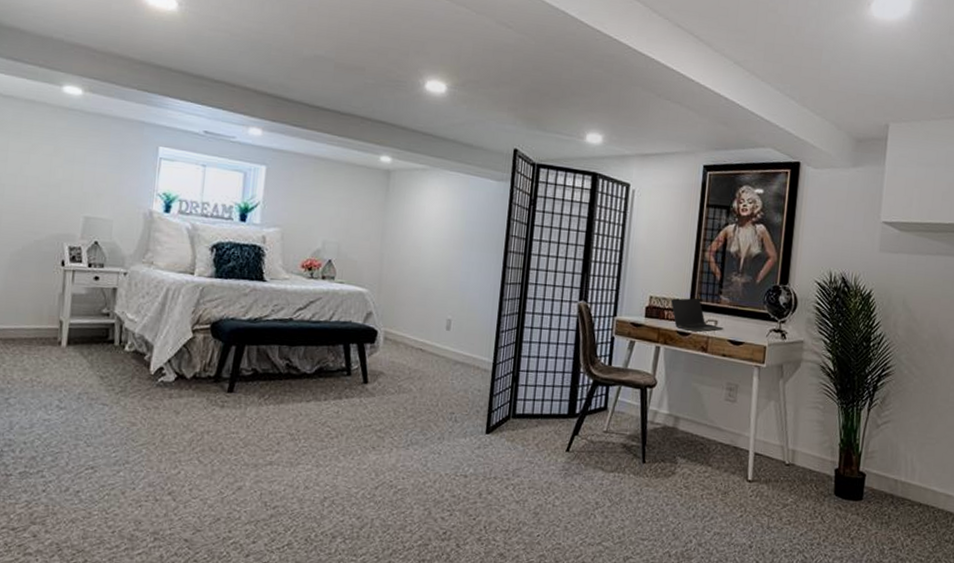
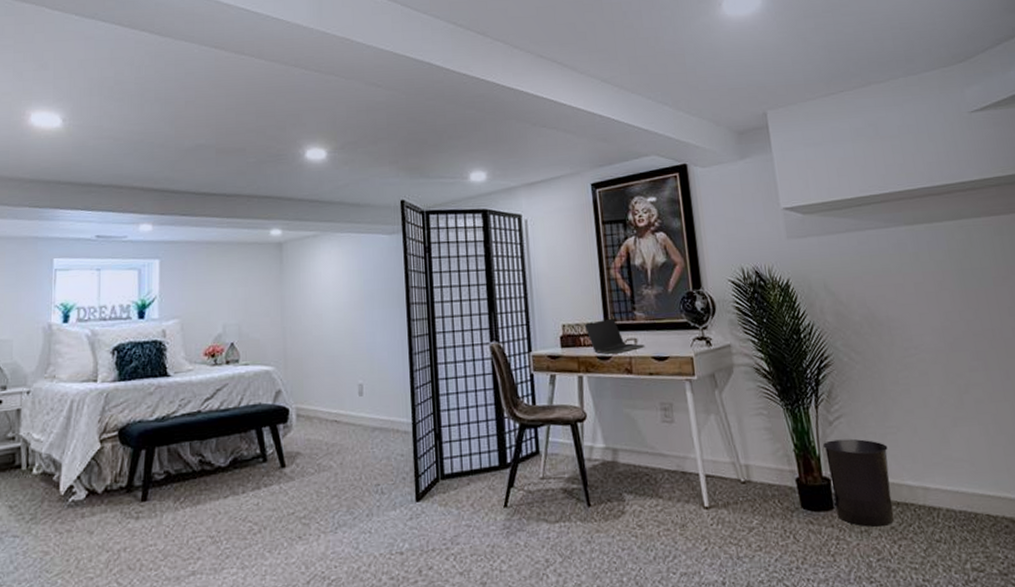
waste bin: none [864,441,924,521] -> present [823,438,894,527]

